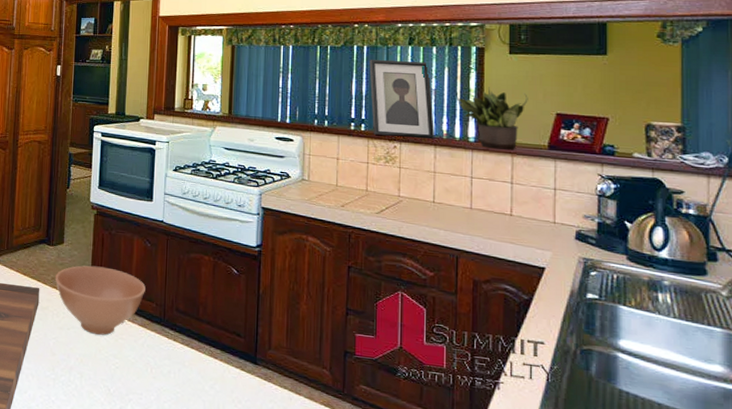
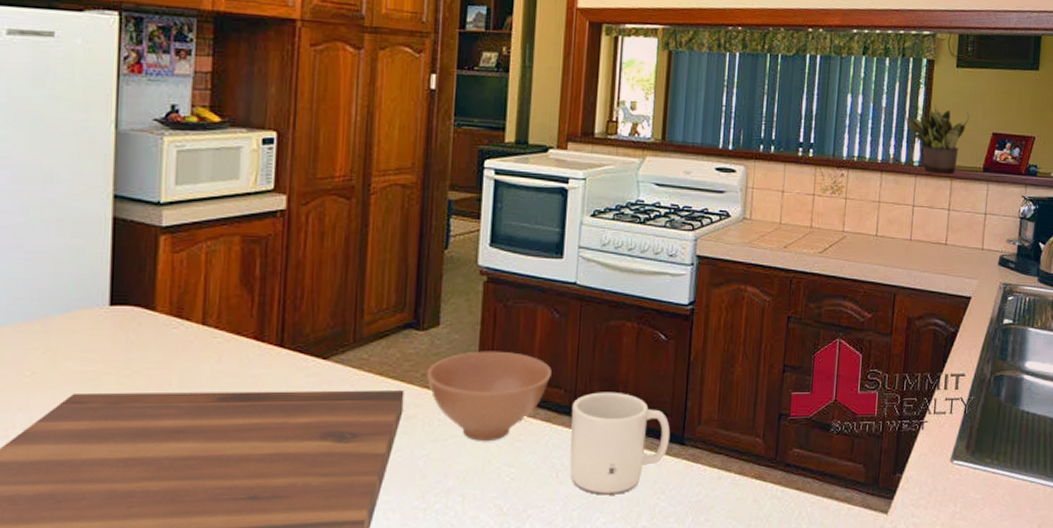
mug: none [161,309,245,396] -> present [569,391,671,495]
picture frame: present [369,59,435,140] -> none [821,71,883,165]

